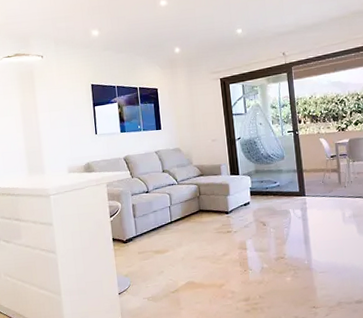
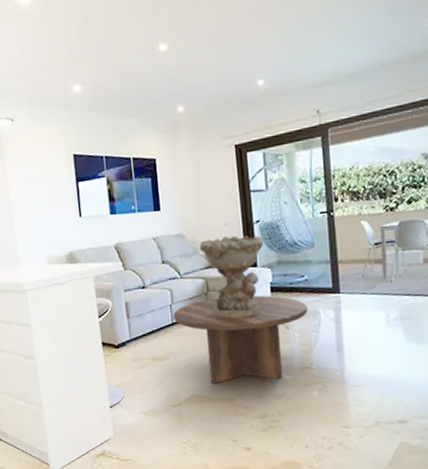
coffee table: none [172,198,281,273] -> present [173,295,308,385]
decorative bowl: none [192,150,245,217] -> present [199,235,264,318]

